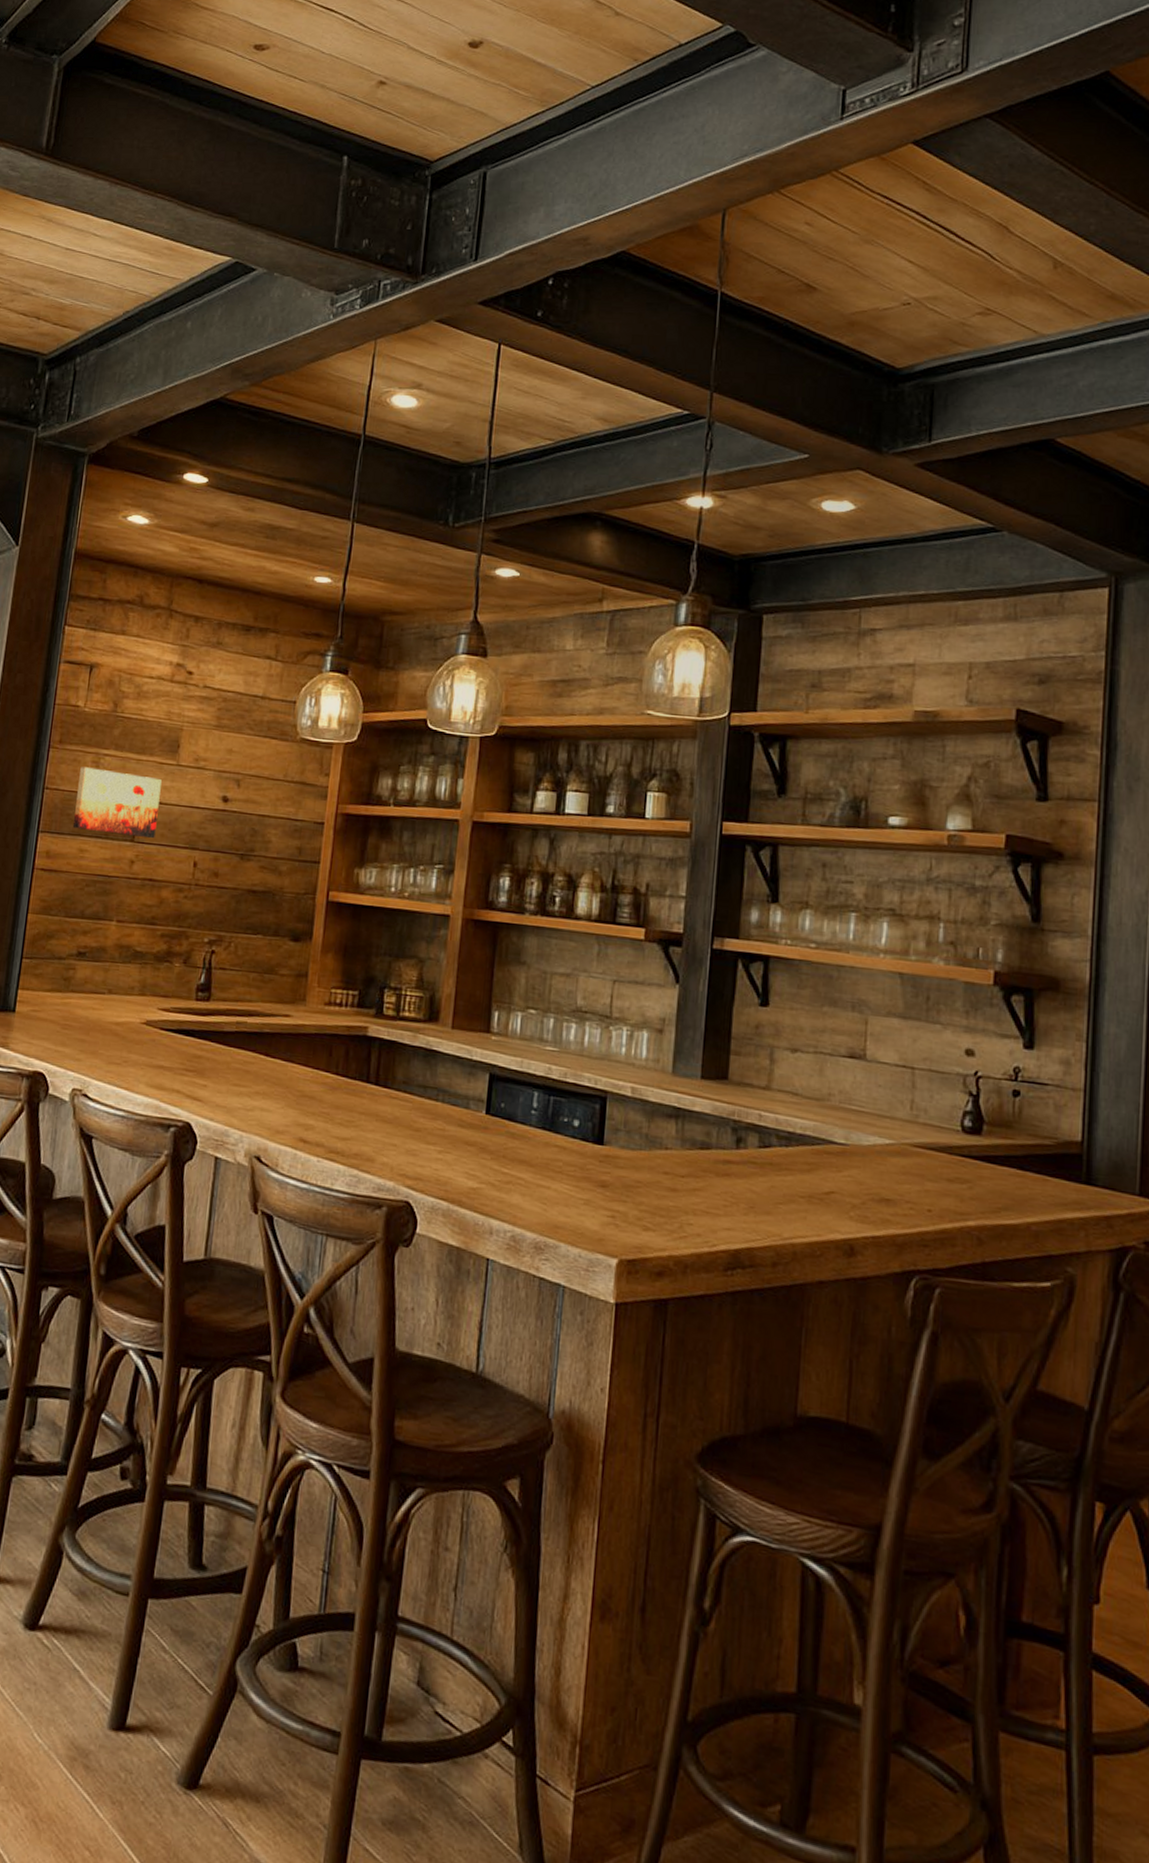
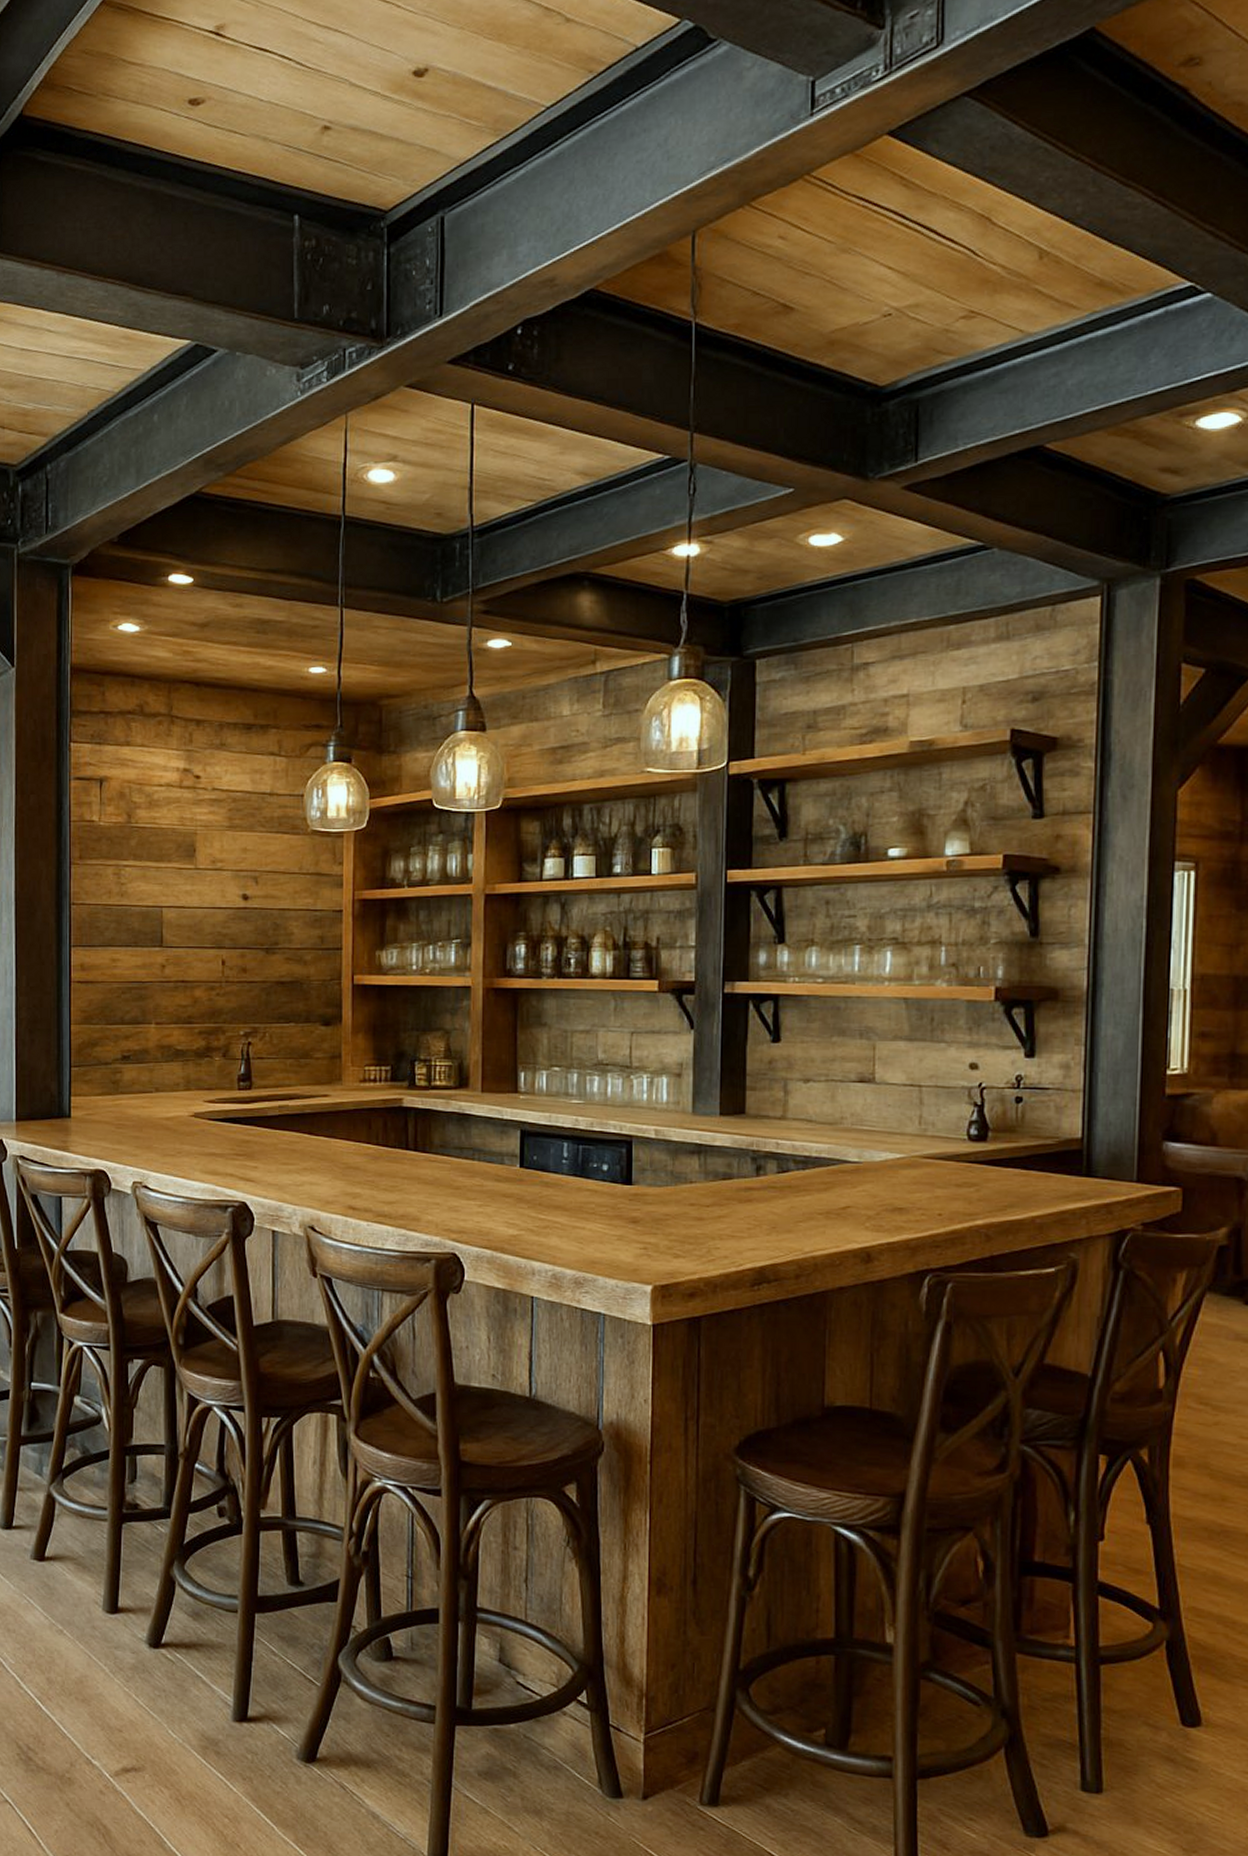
wall art: present [73,766,162,839] -> none [103,879,182,942]

